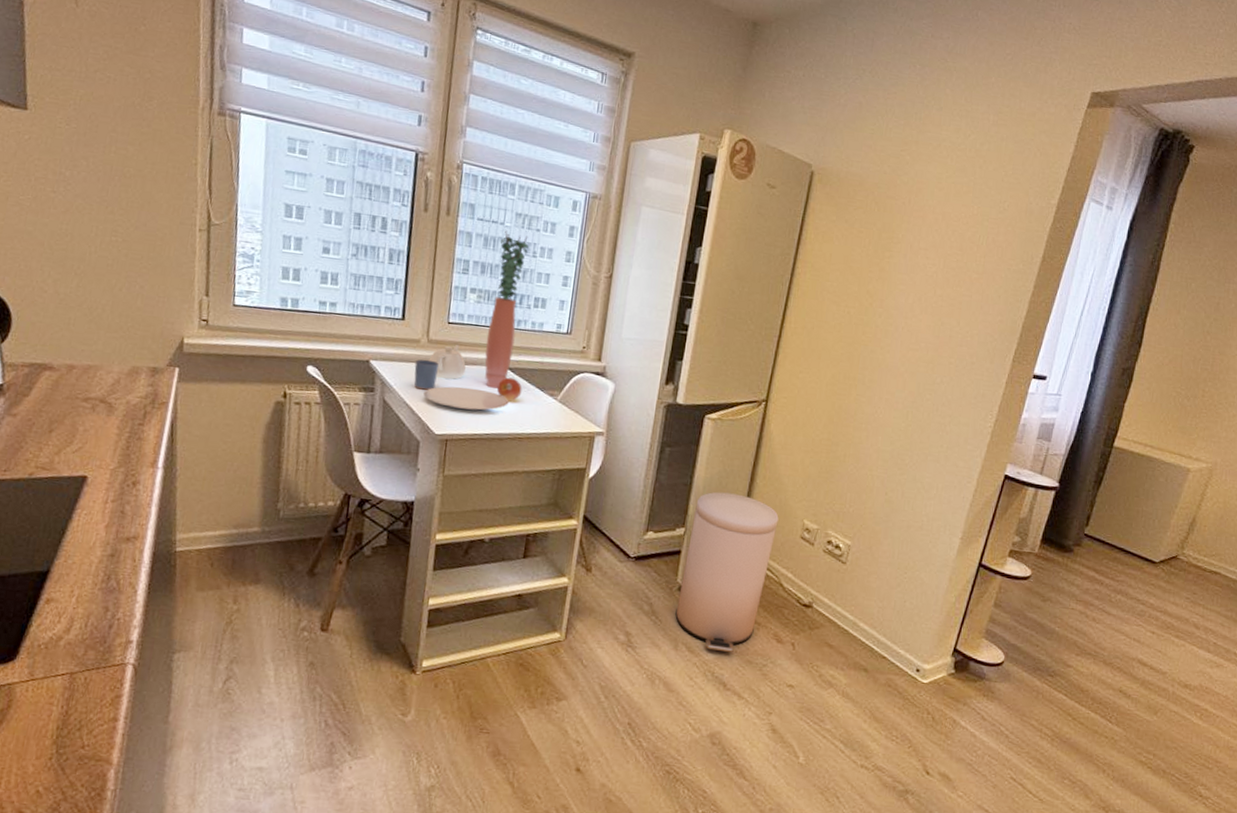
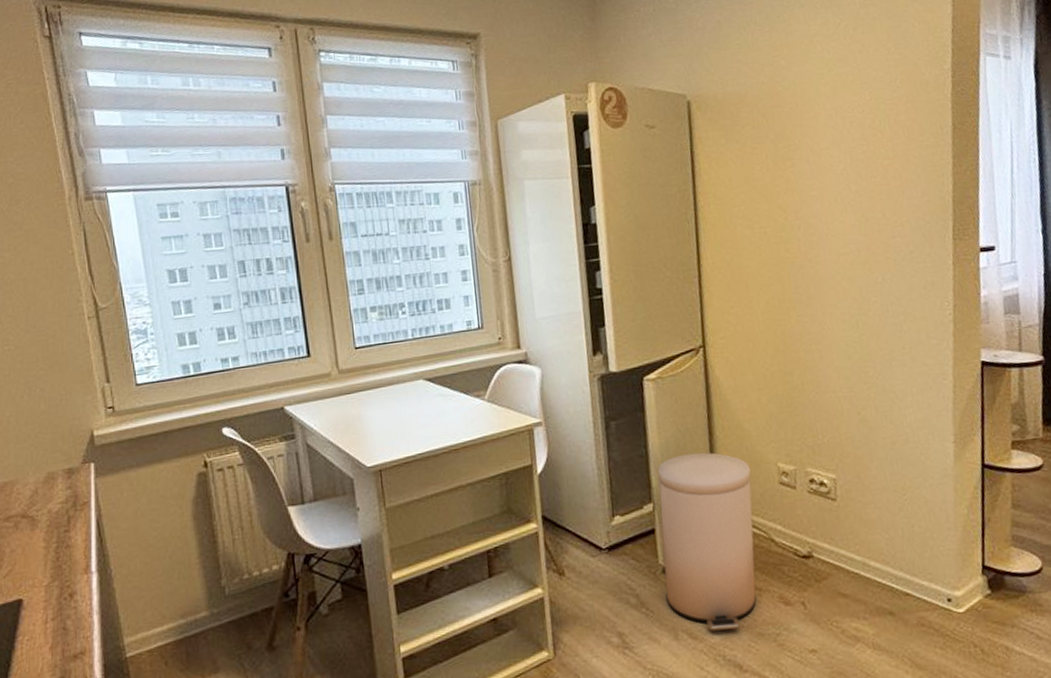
mug: present [414,359,439,390] -> none [330,391,357,424]
plate: present [423,386,509,411] -> none [345,408,436,435]
teapot: present [428,344,467,380] -> none [343,367,385,408]
vase: present [484,230,529,389] -> none [390,240,429,405]
fruit: present [496,377,522,402] -> none [419,388,447,414]

